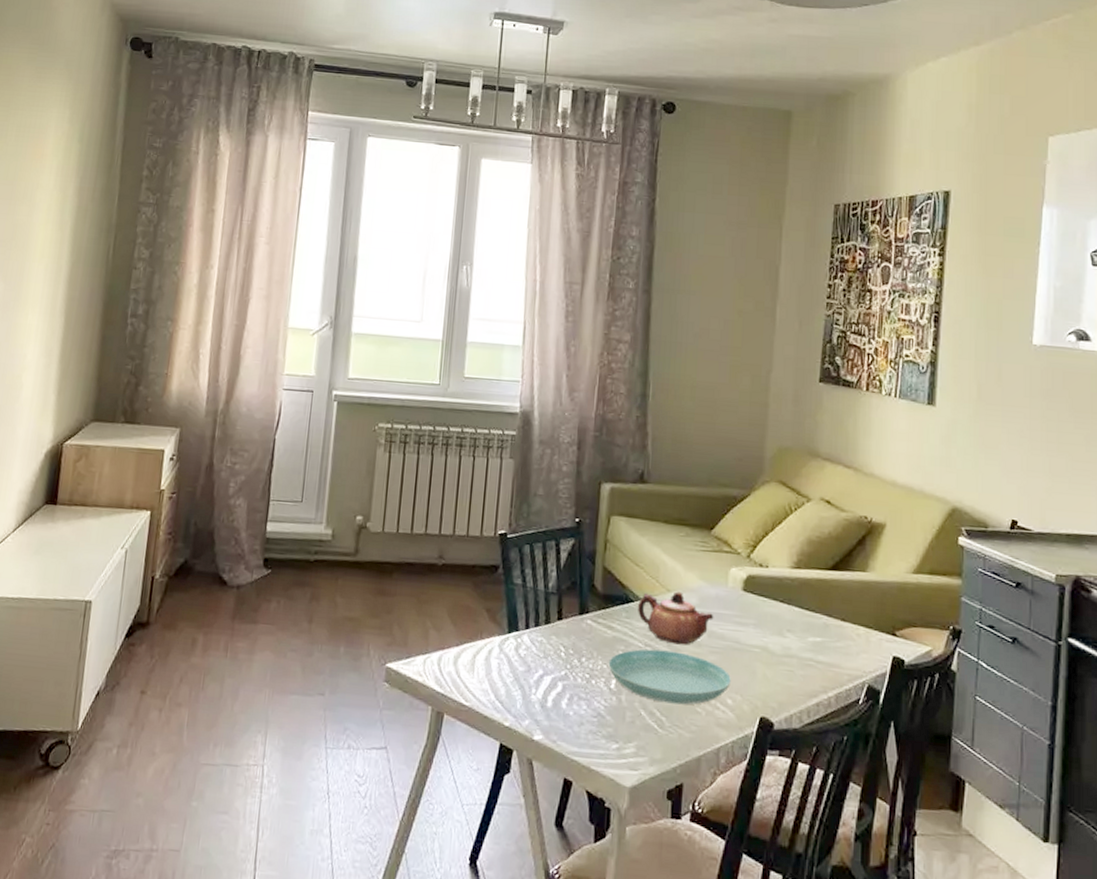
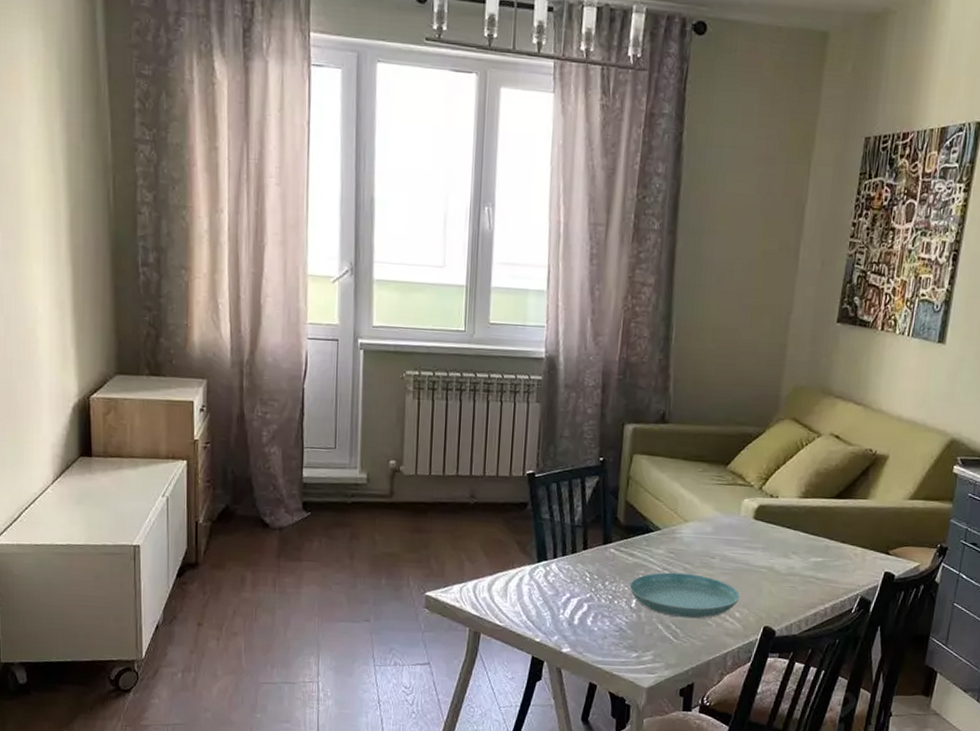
teapot: present [638,591,714,645] -> none [657,521,727,568]

